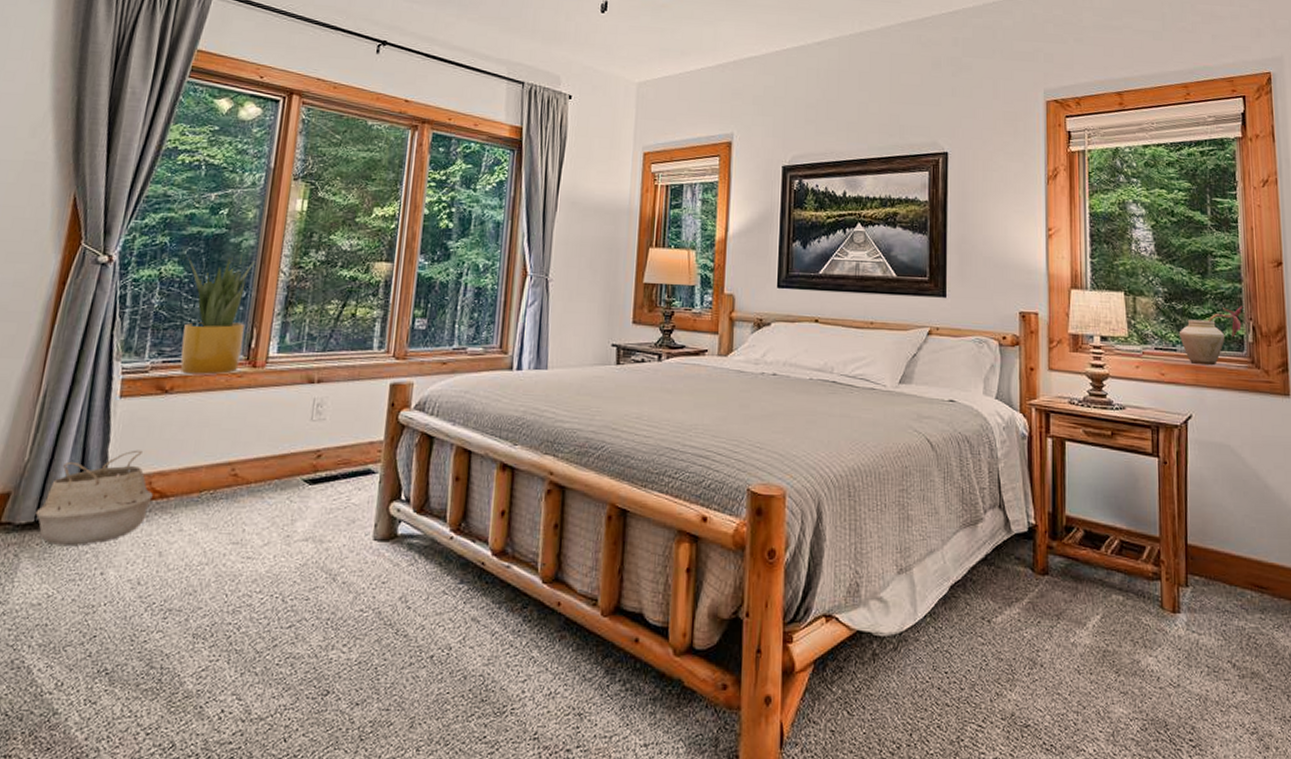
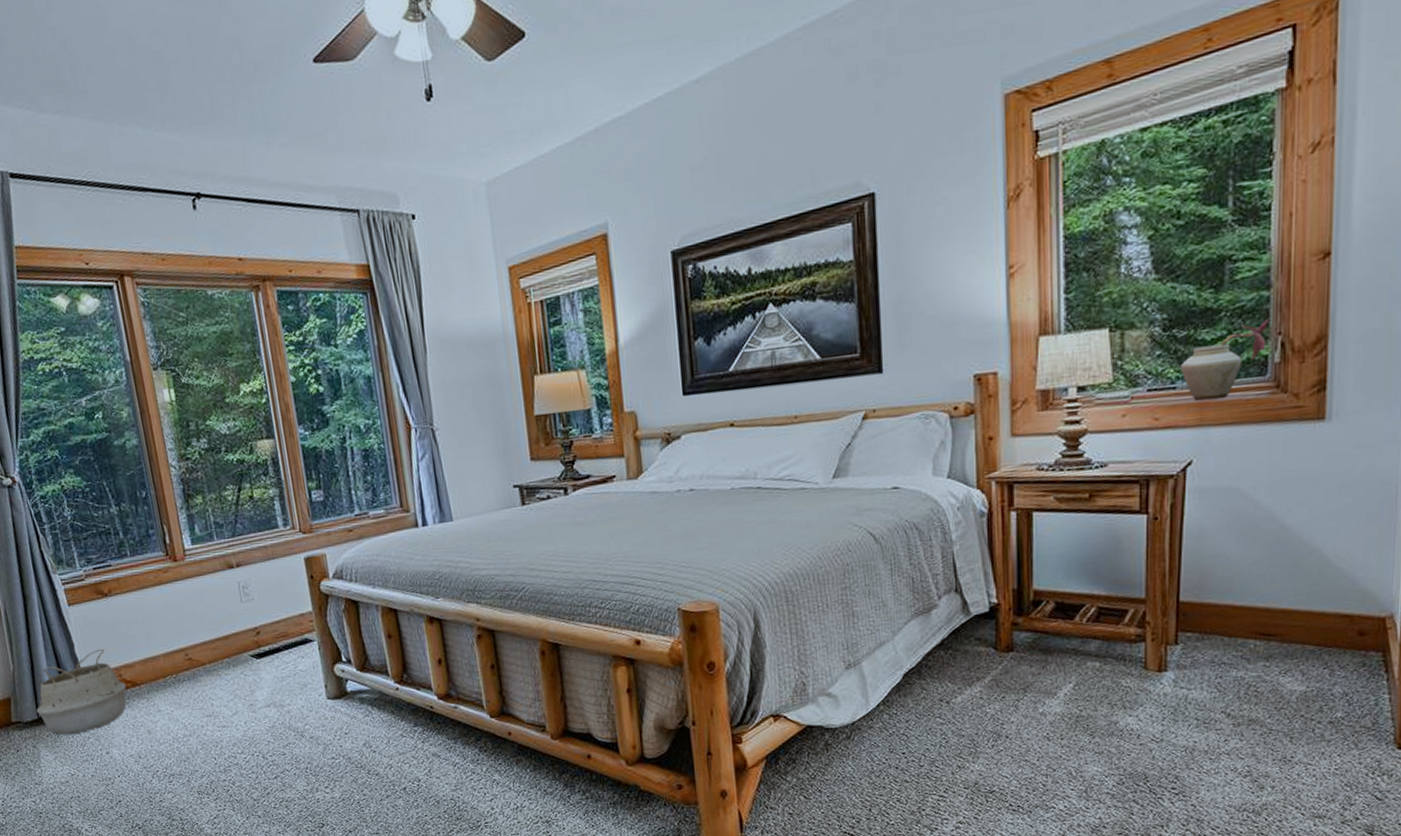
planter: present [180,254,255,375] -> none [82,455,162,577]

